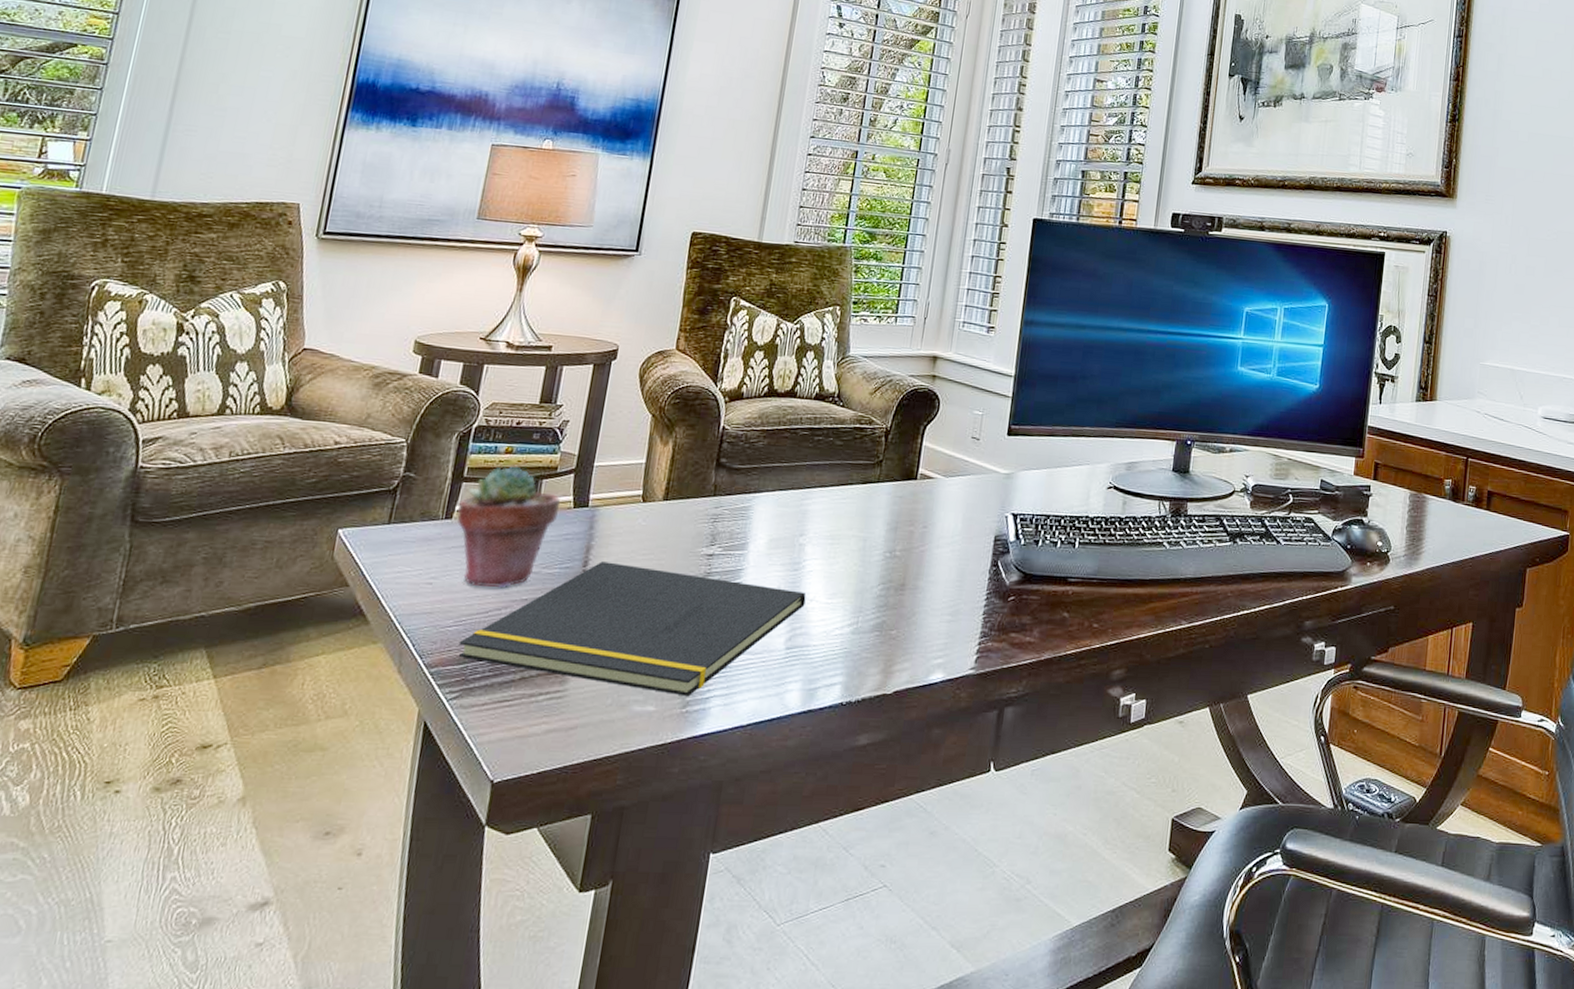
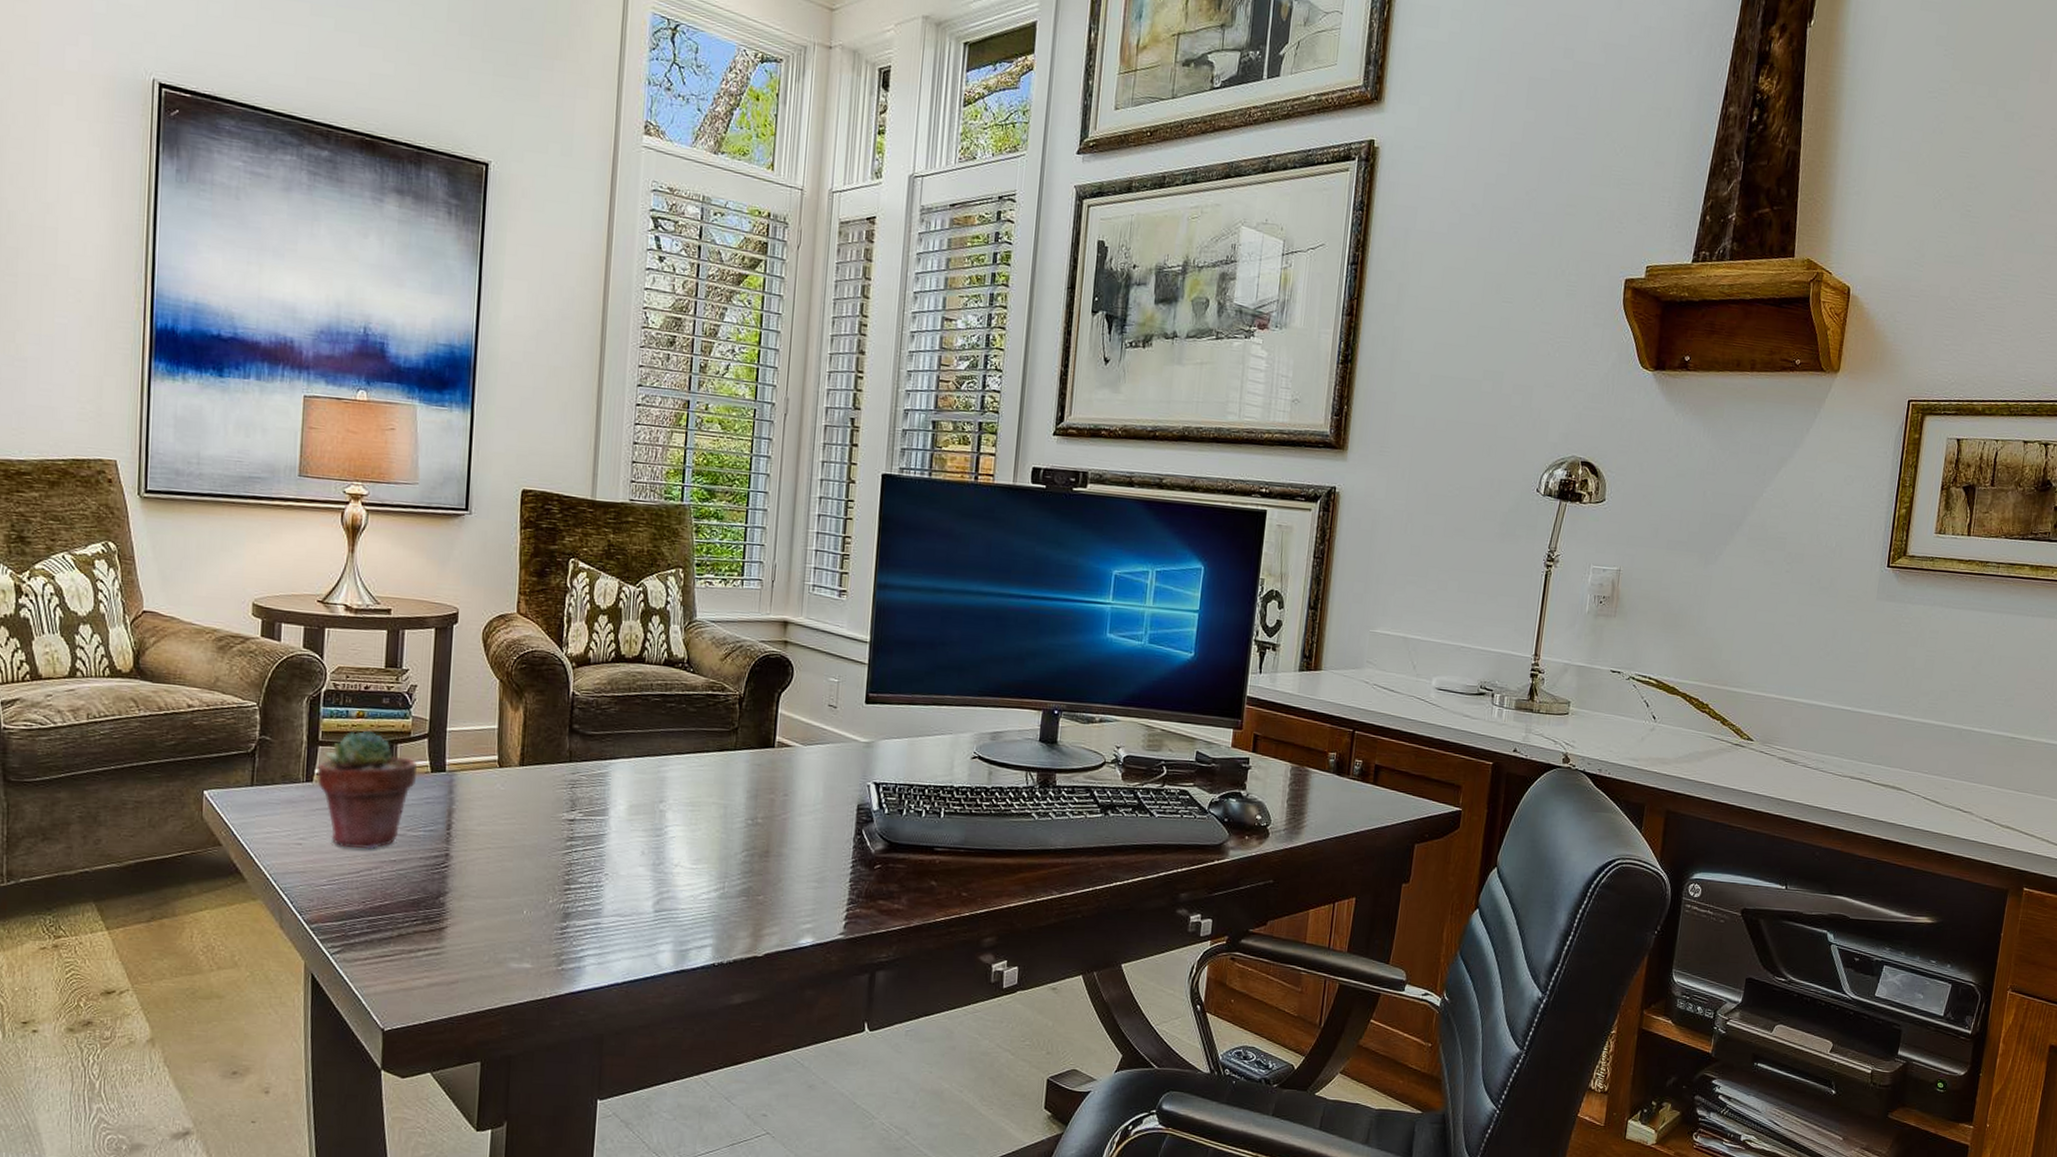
notepad: present [458,561,806,697] -> none [334,825,671,955]

